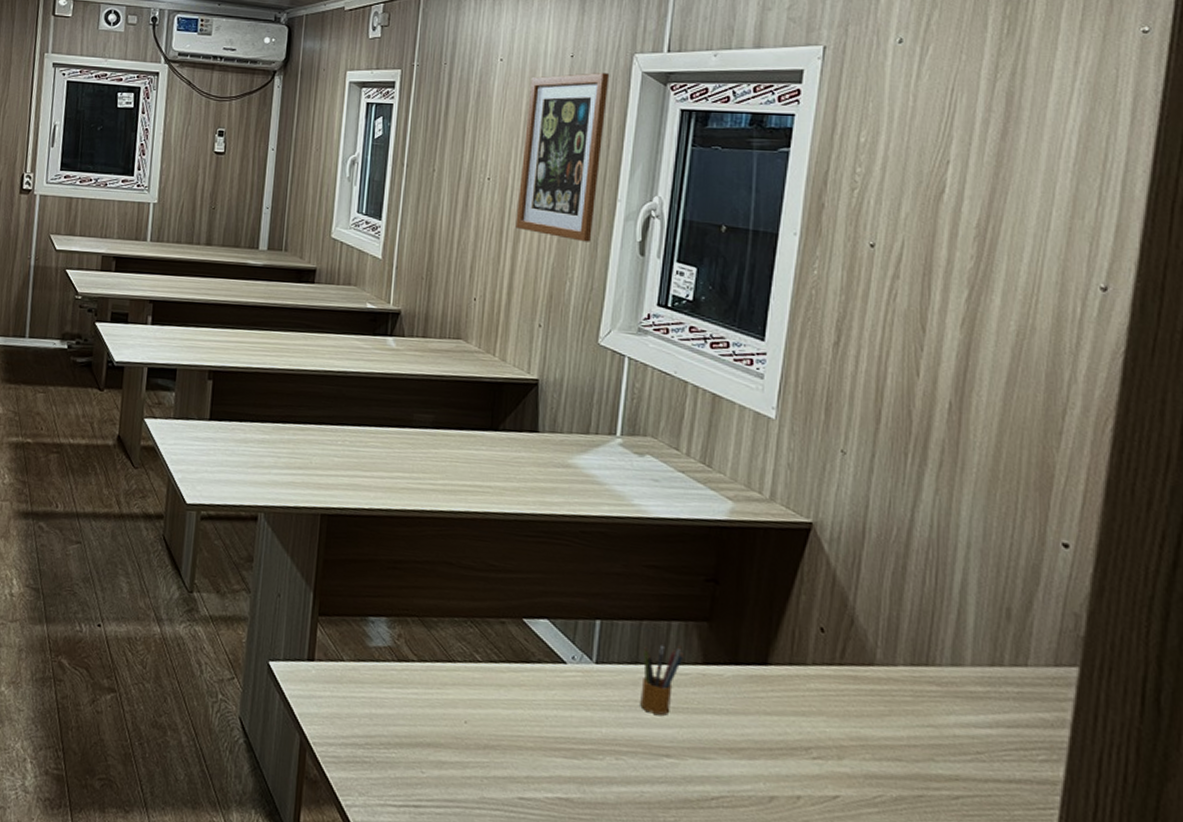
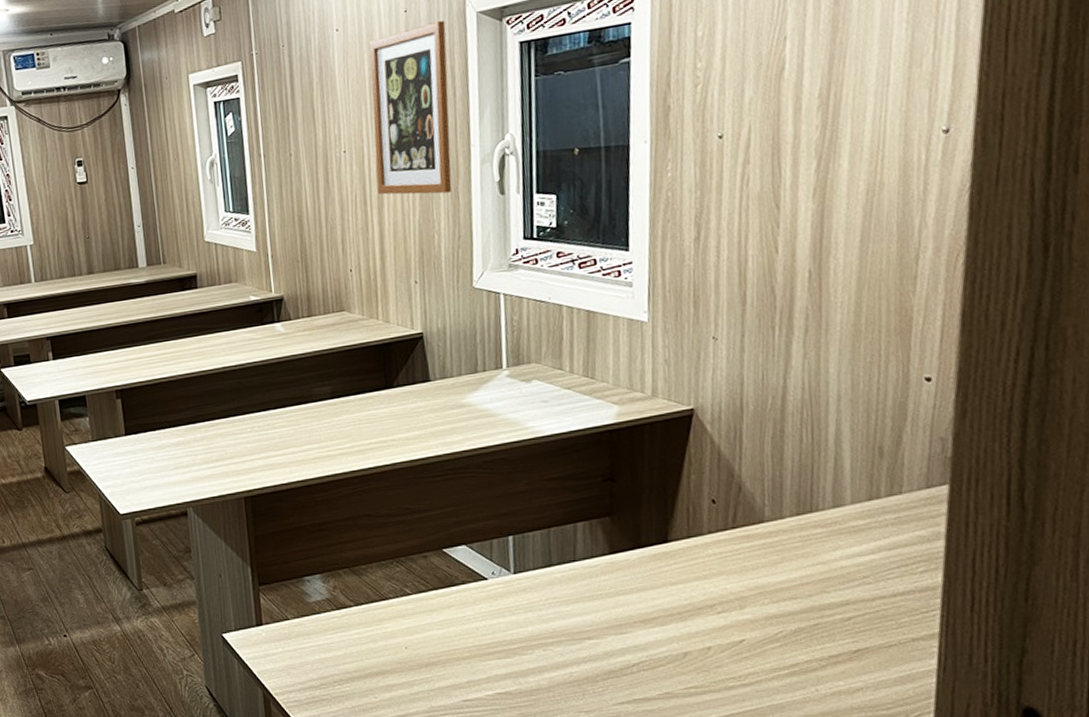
pencil box: present [640,644,684,715] -> none [555,541,592,606]

